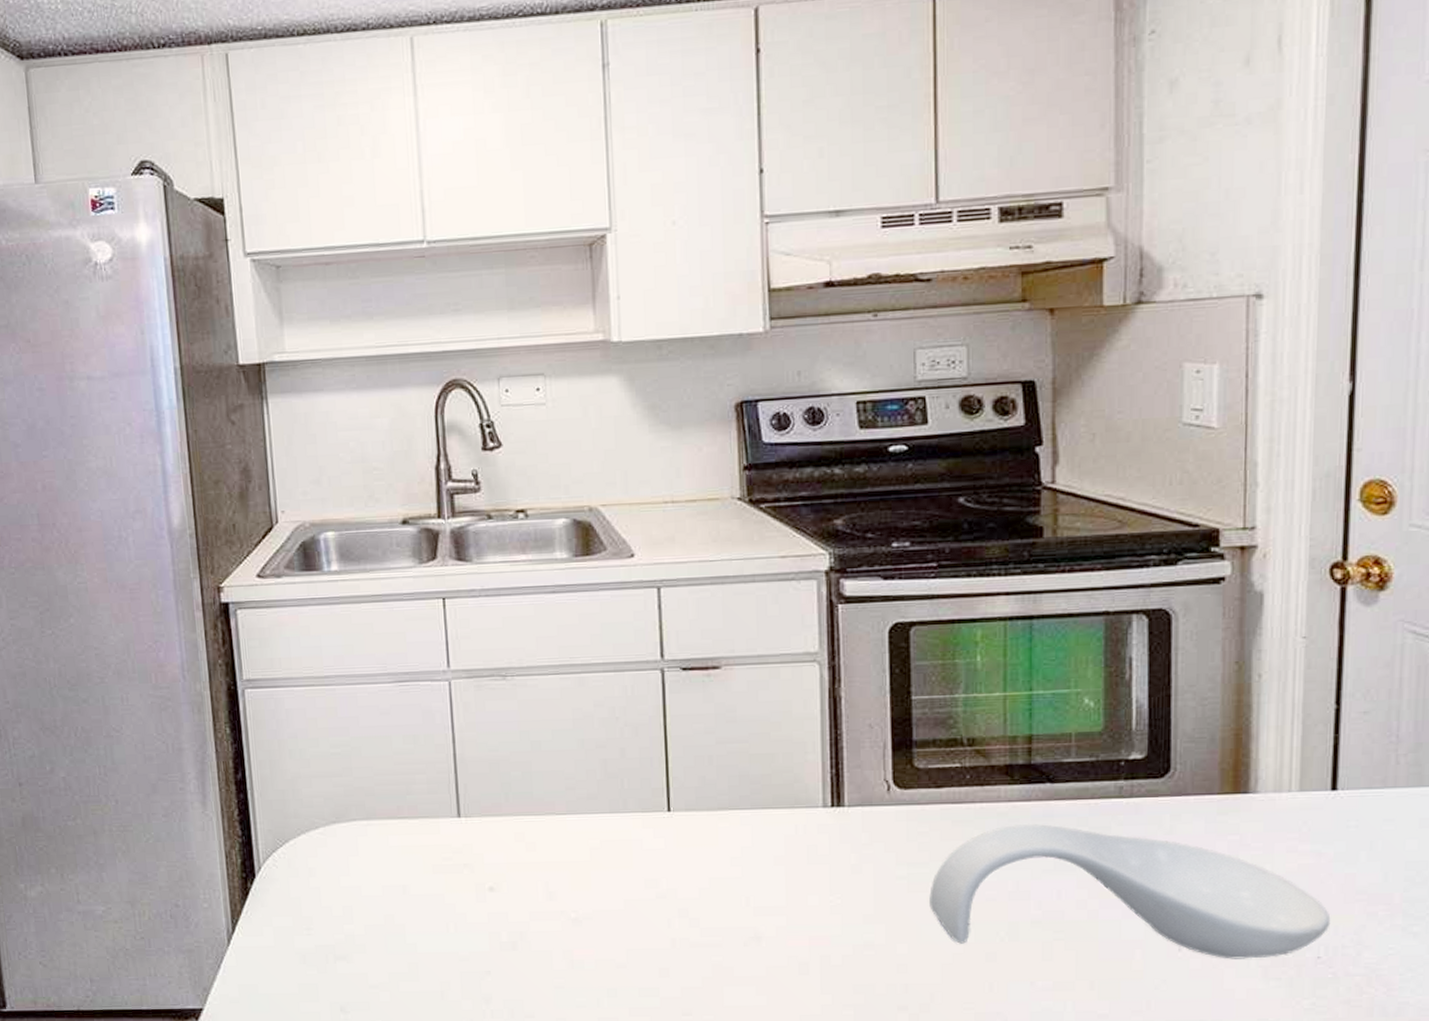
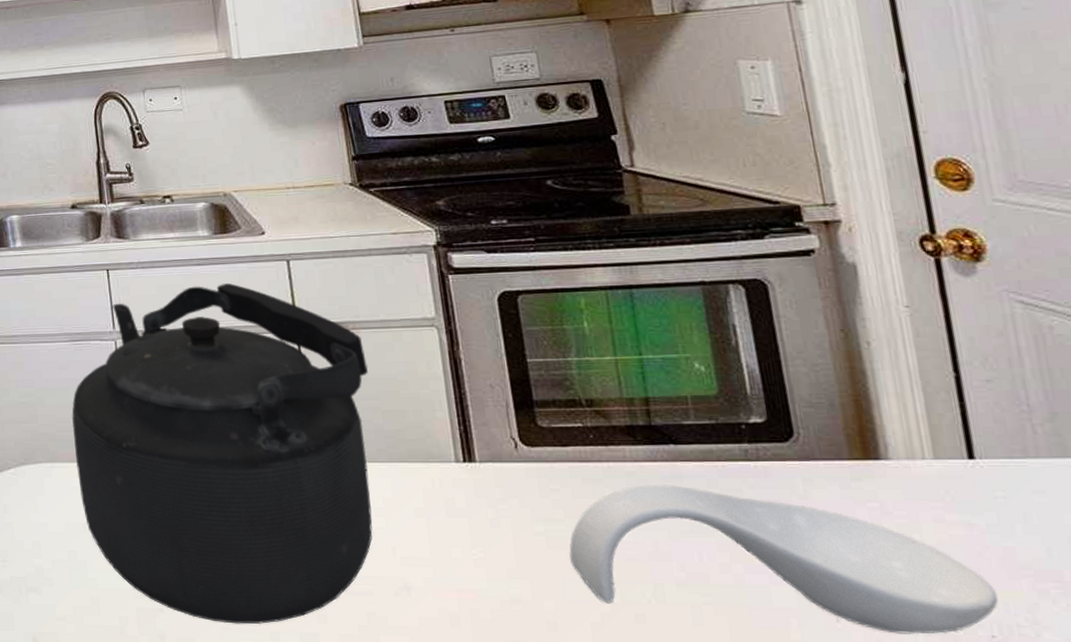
kettle: none [393,614,739,983] -> present [71,283,373,624]

